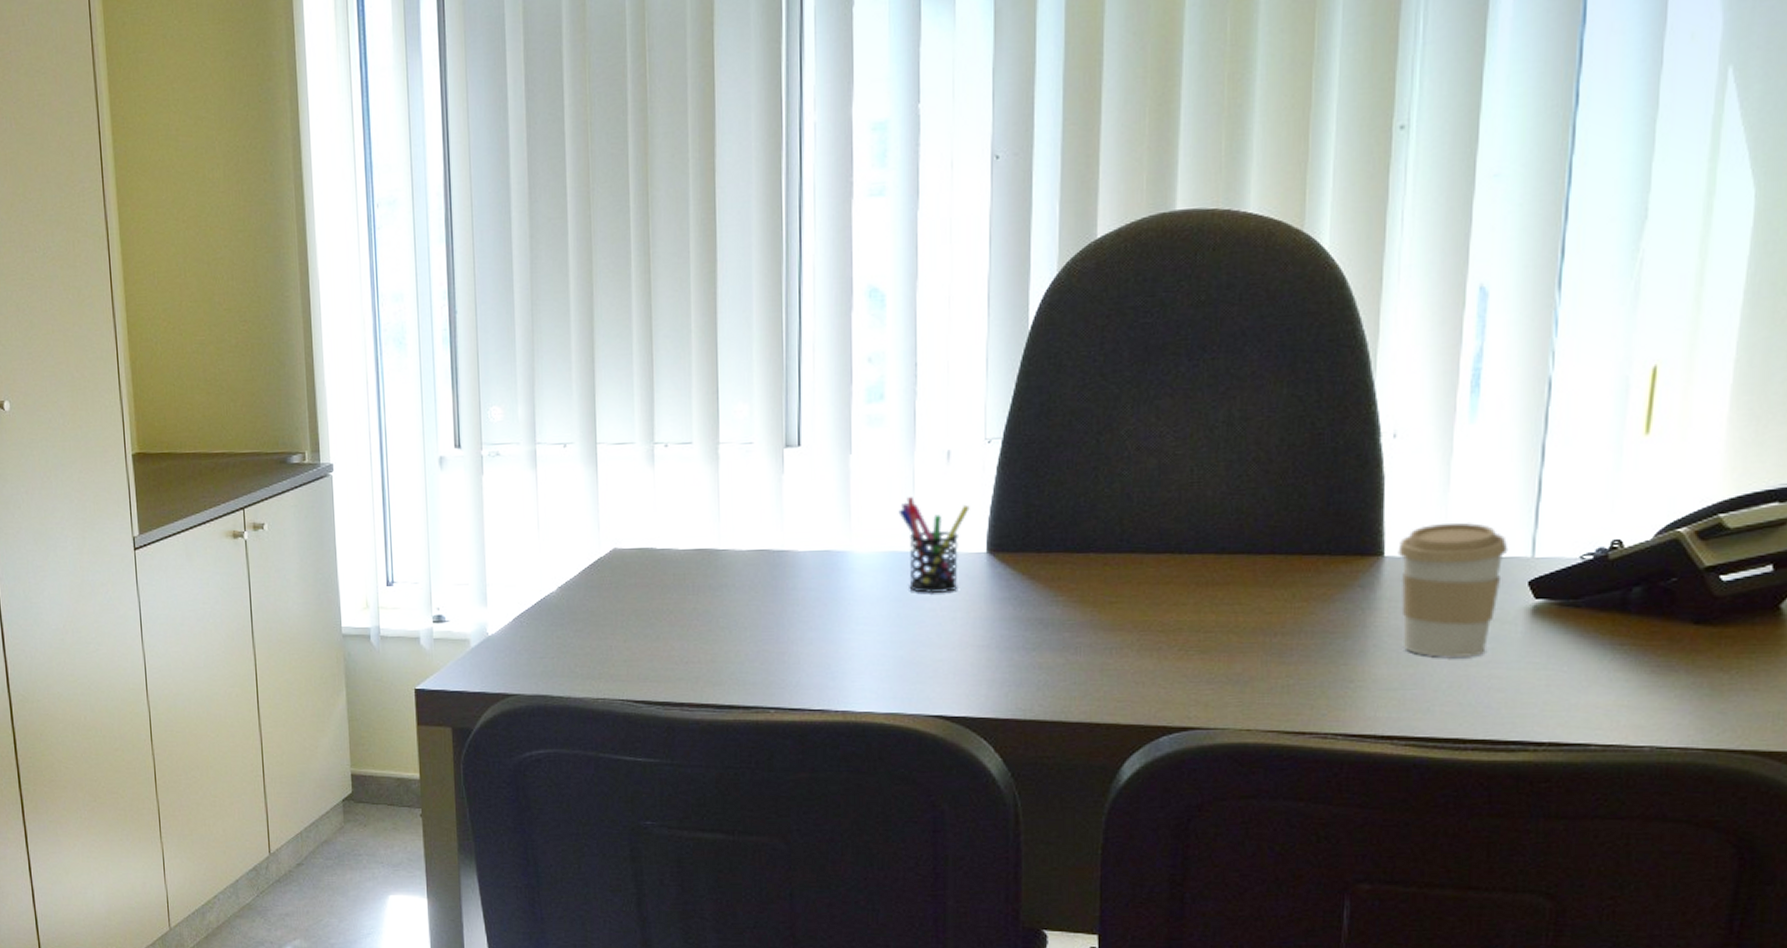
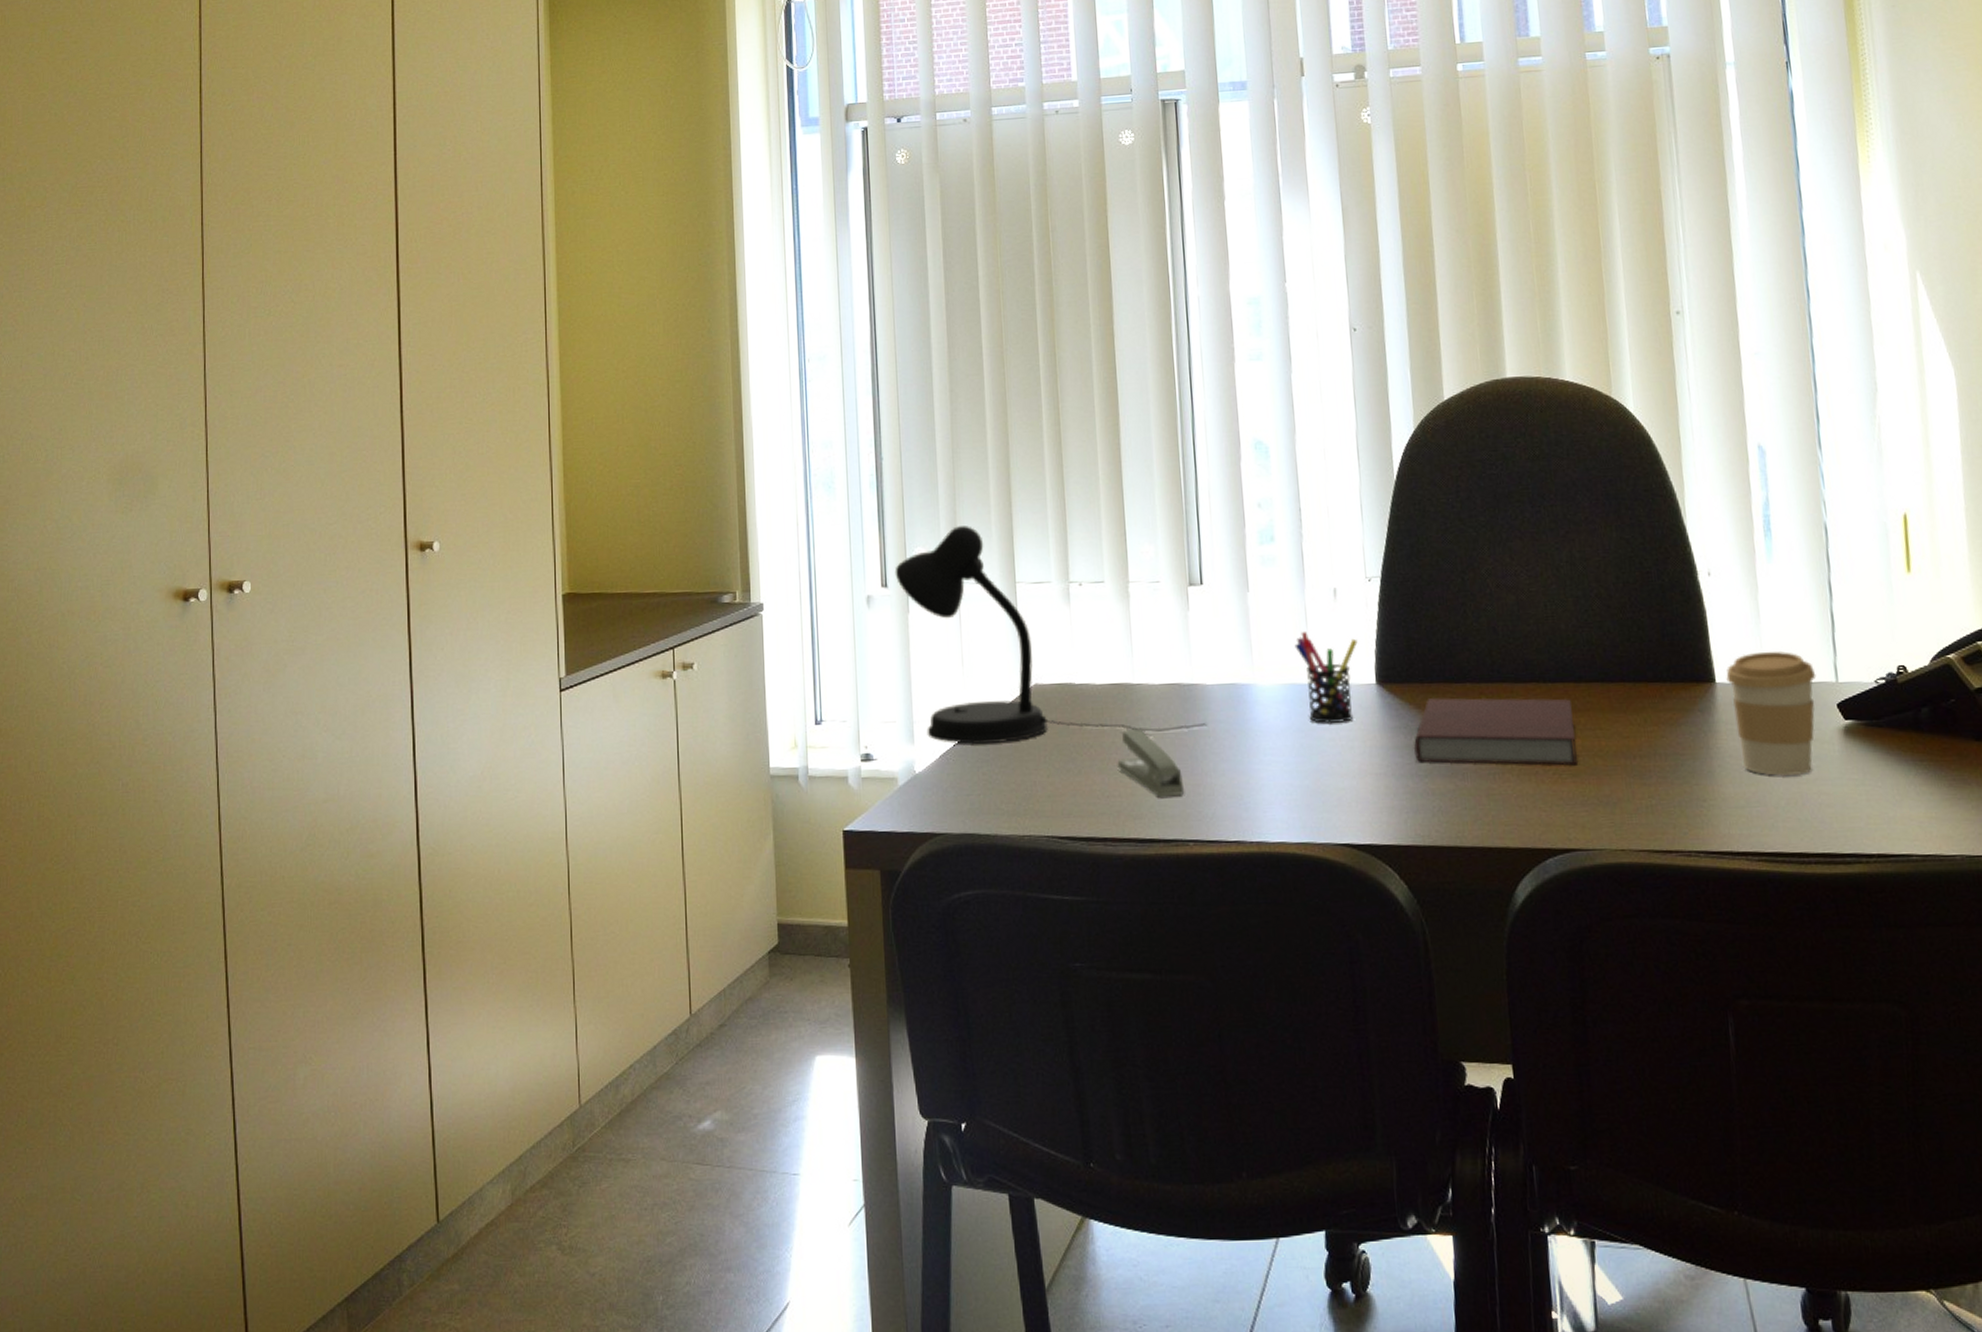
desk lamp: none [468,383,797,609] -> present [894,526,1208,745]
stapler: none [698,596,769,665] -> present [1117,729,1185,797]
notebook: none [1022,568,1210,642] -> present [1413,697,1579,765]

